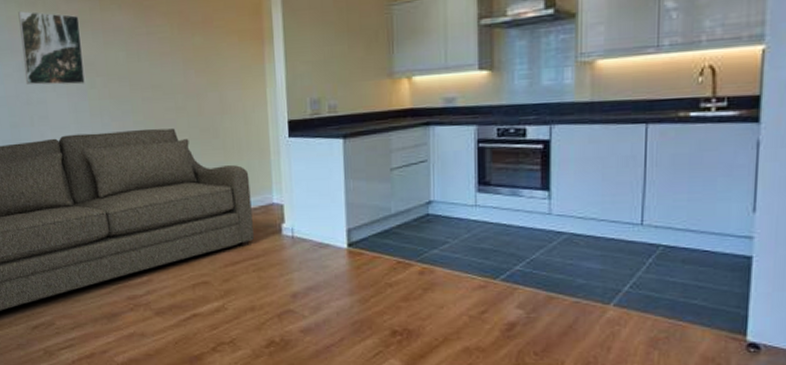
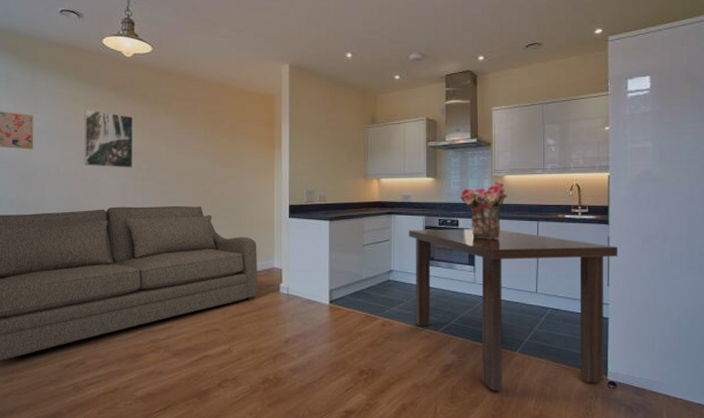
dining table: none [453,139,772,356] -> present [408,229,617,391]
bouquet: none [529,69,601,154] -> present [461,181,508,239]

